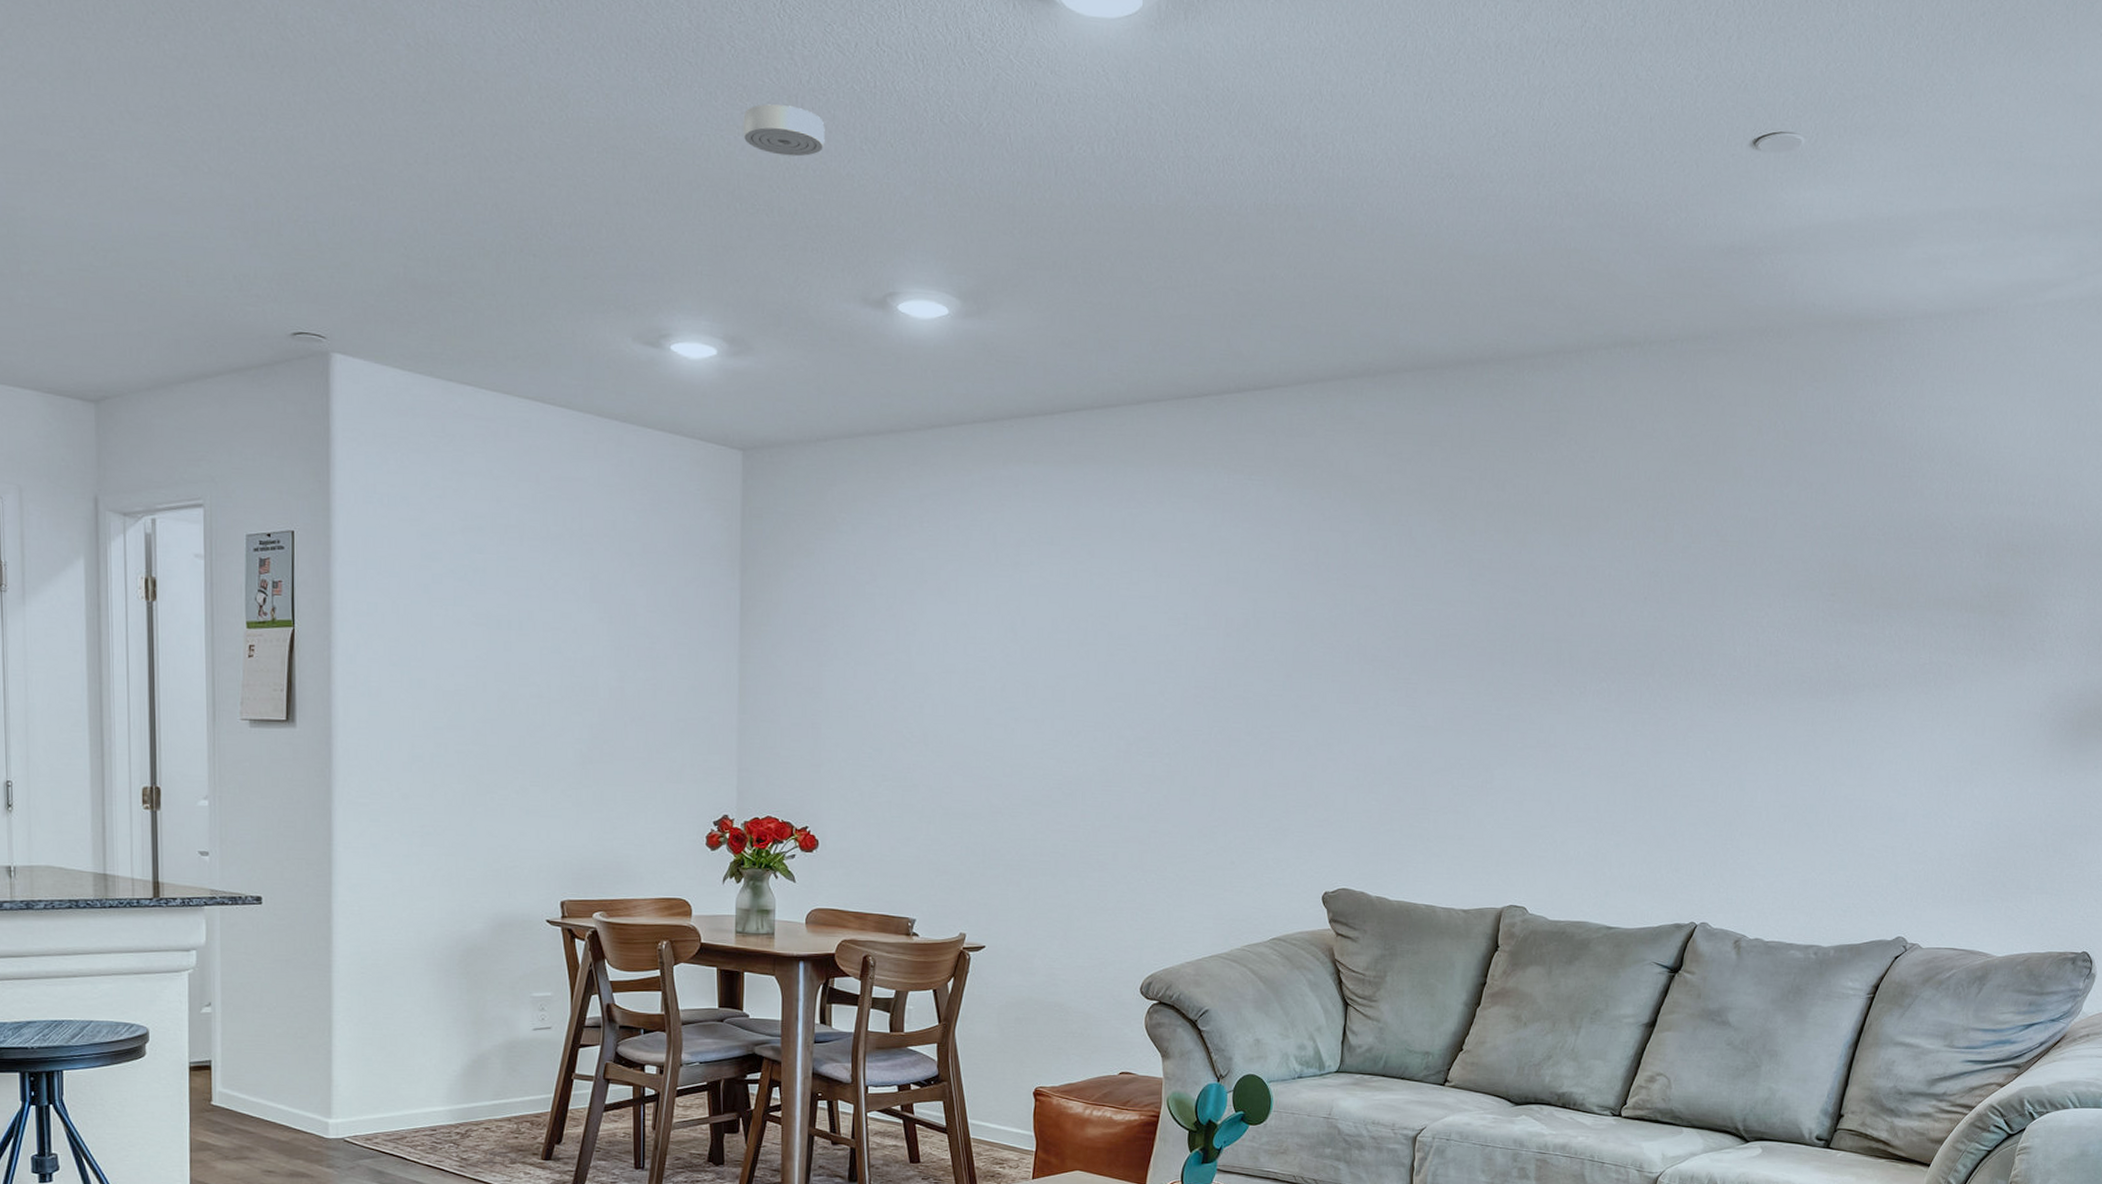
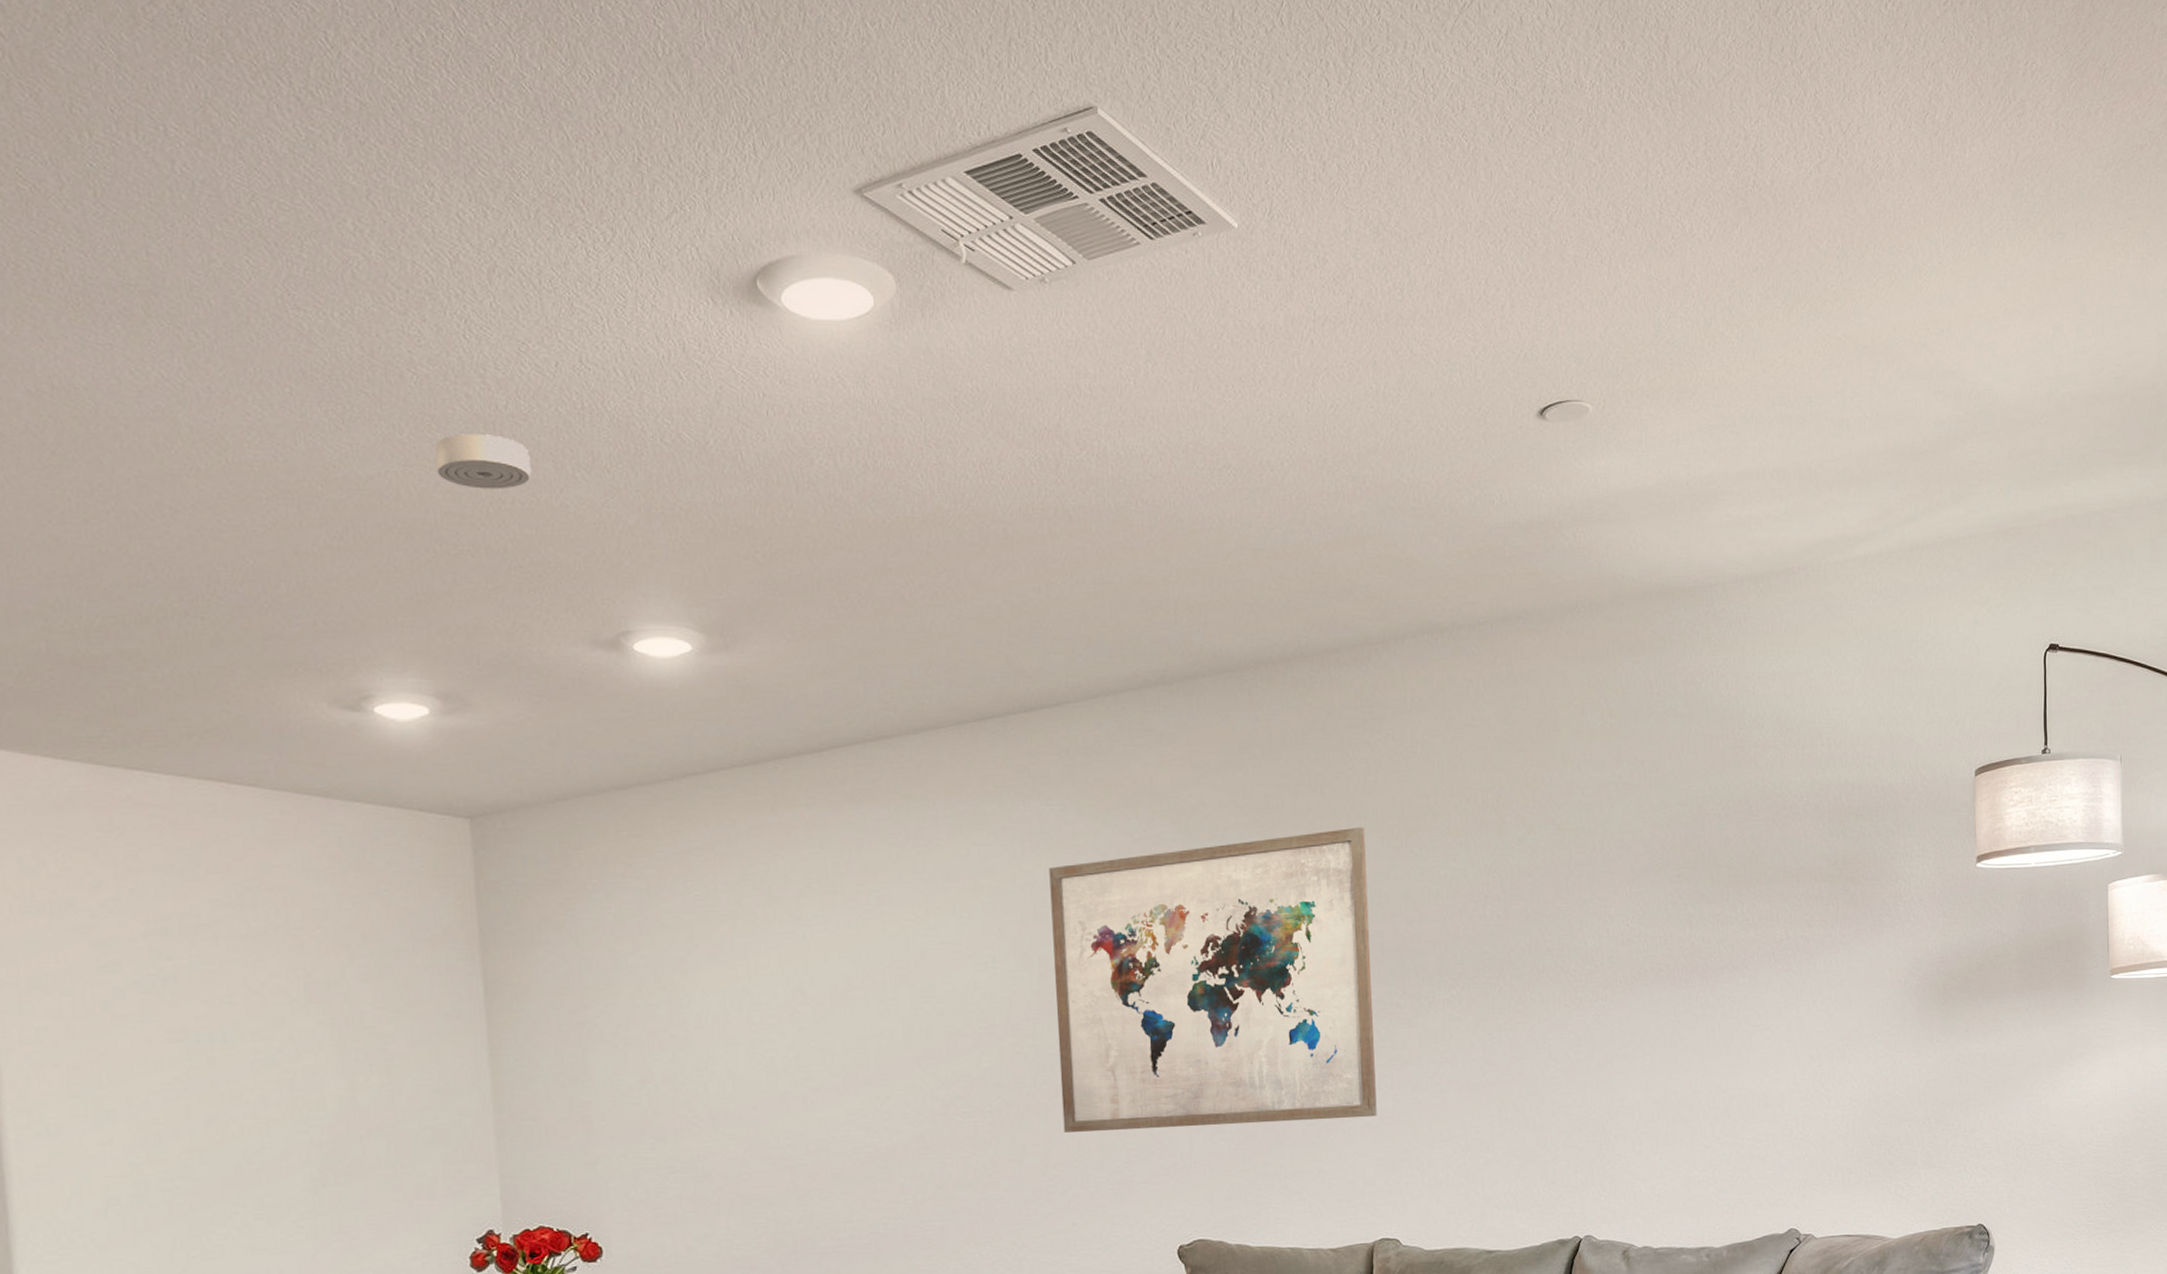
wall art: none [1232,523,1539,793] -> present [1049,827,1377,1132]

